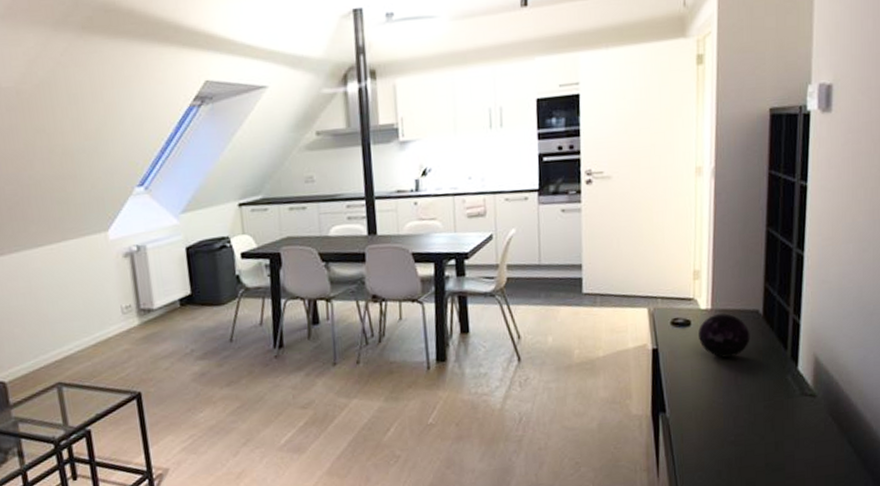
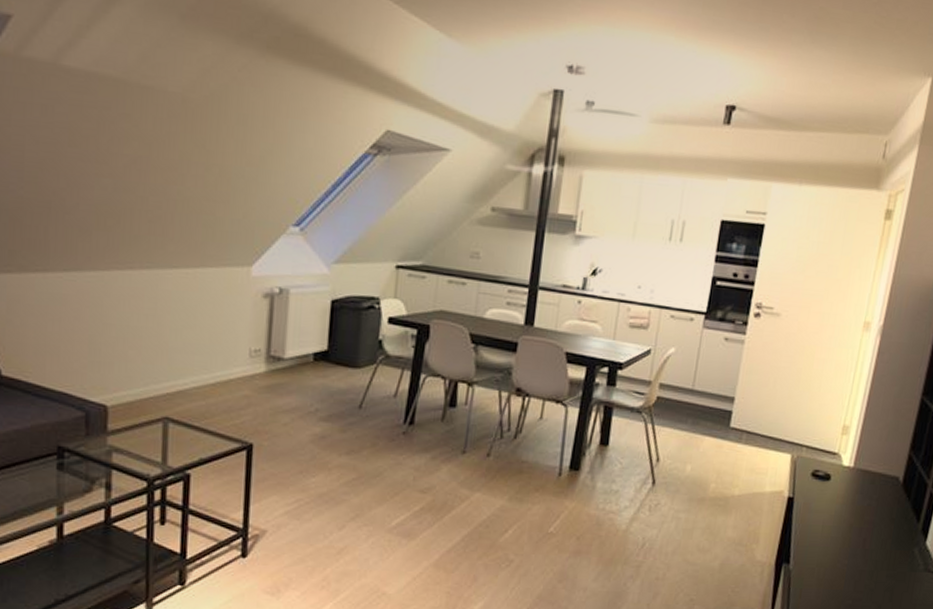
decorative orb: present [698,313,750,358] -> none [835,474,887,519]

